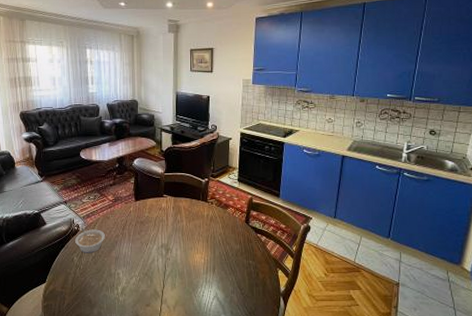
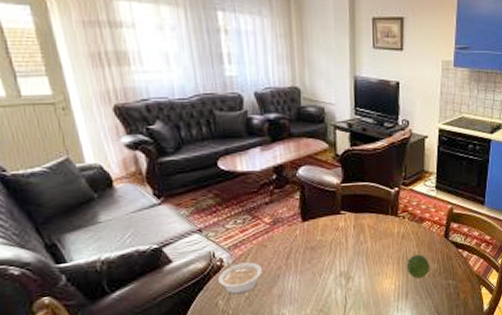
fruit: none [214,235,234,256] -> present [406,254,430,279]

